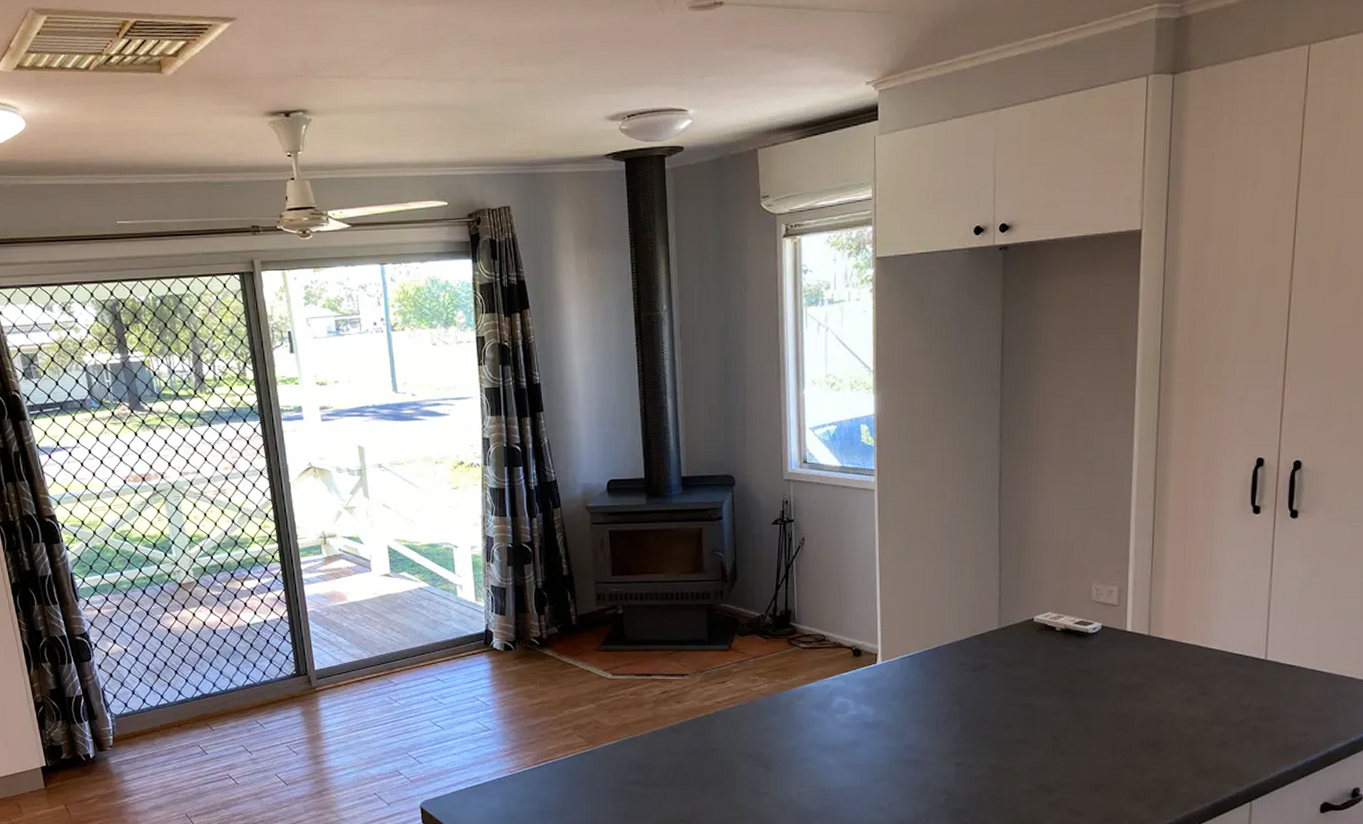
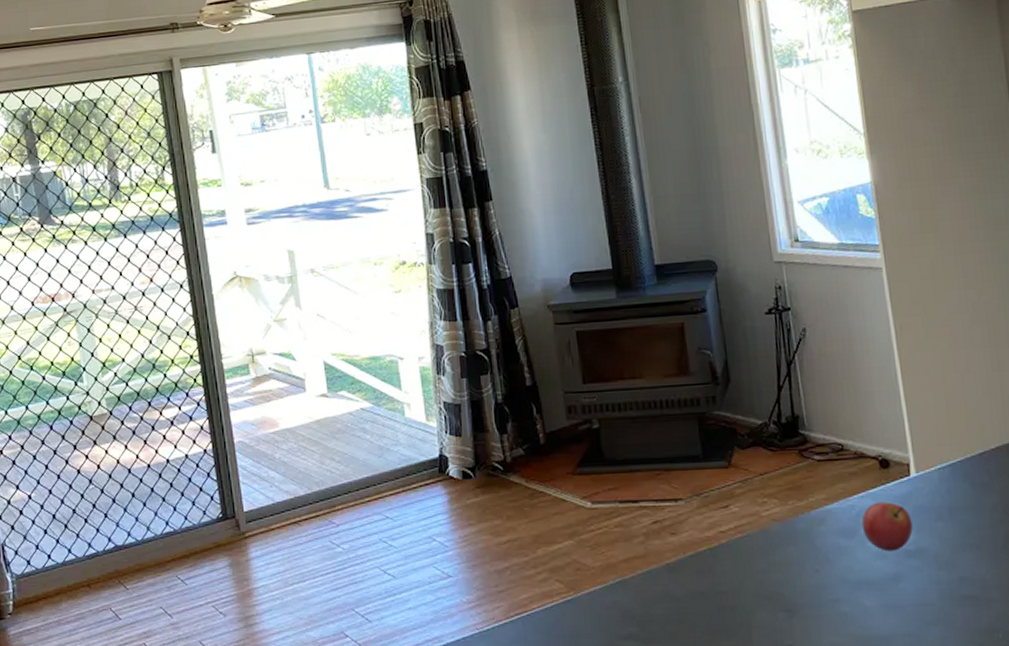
fruit: none [833,683,874,723] -> present [861,502,913,552]

